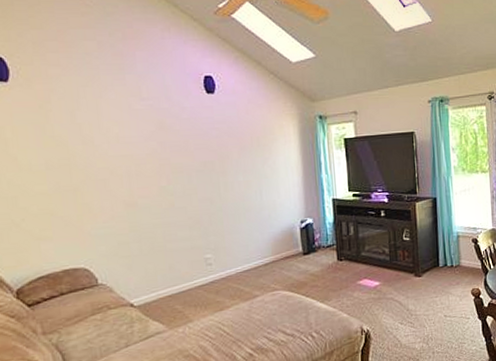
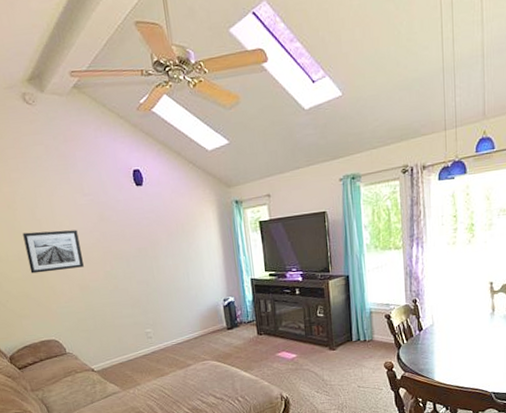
wall art: none [55,137,133,187] -> present [22,229,84,274]

